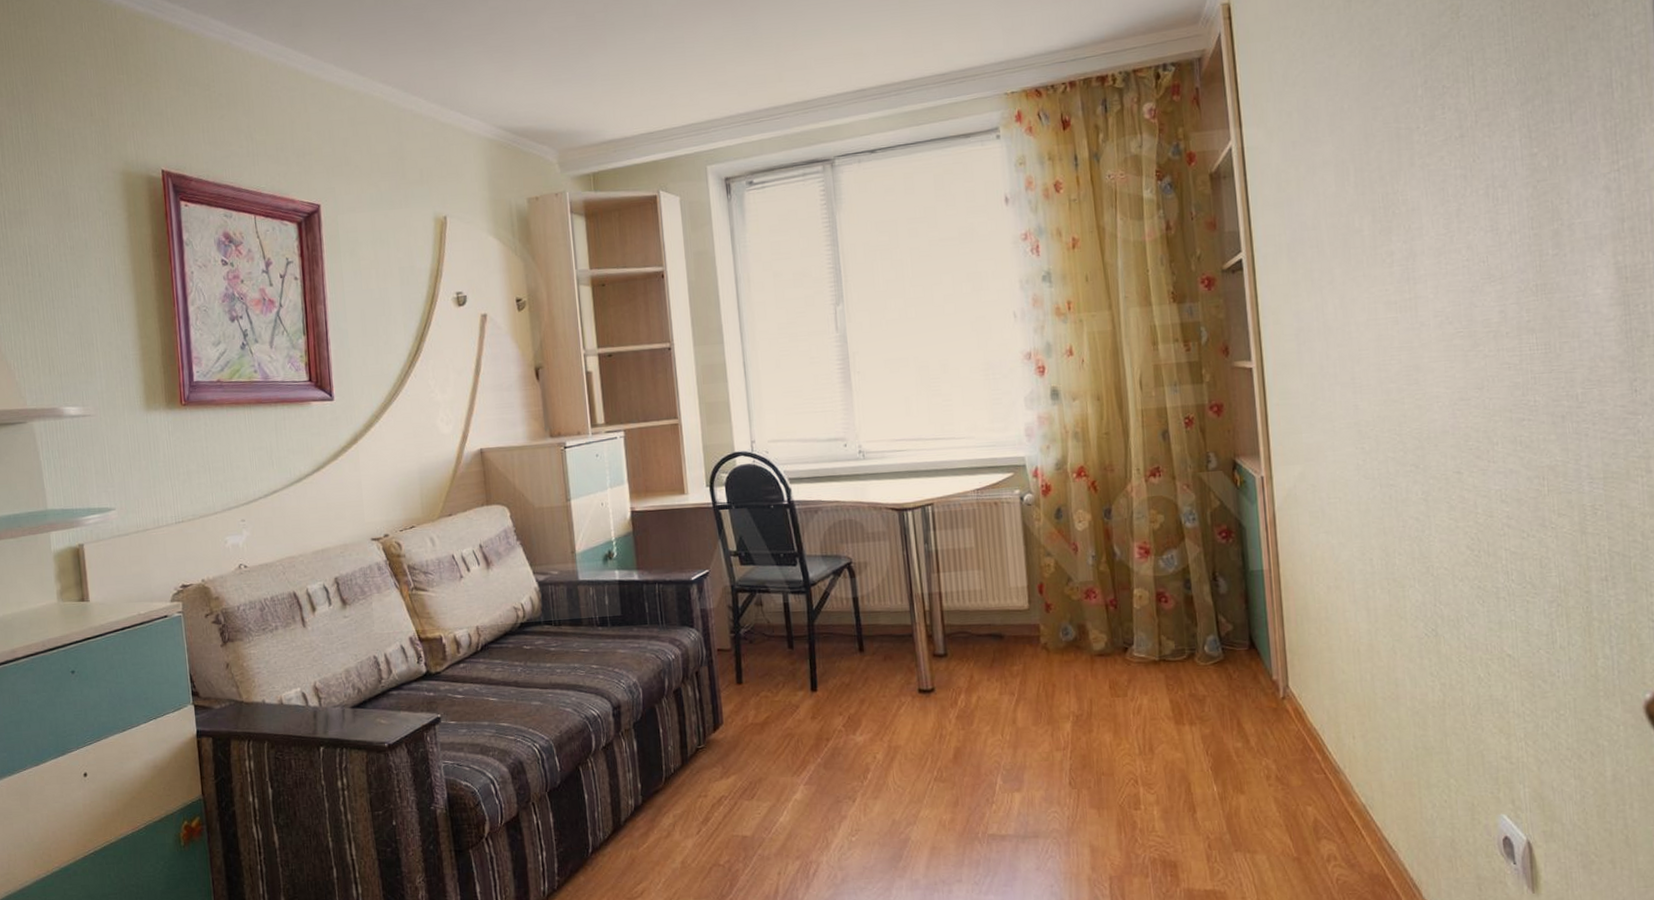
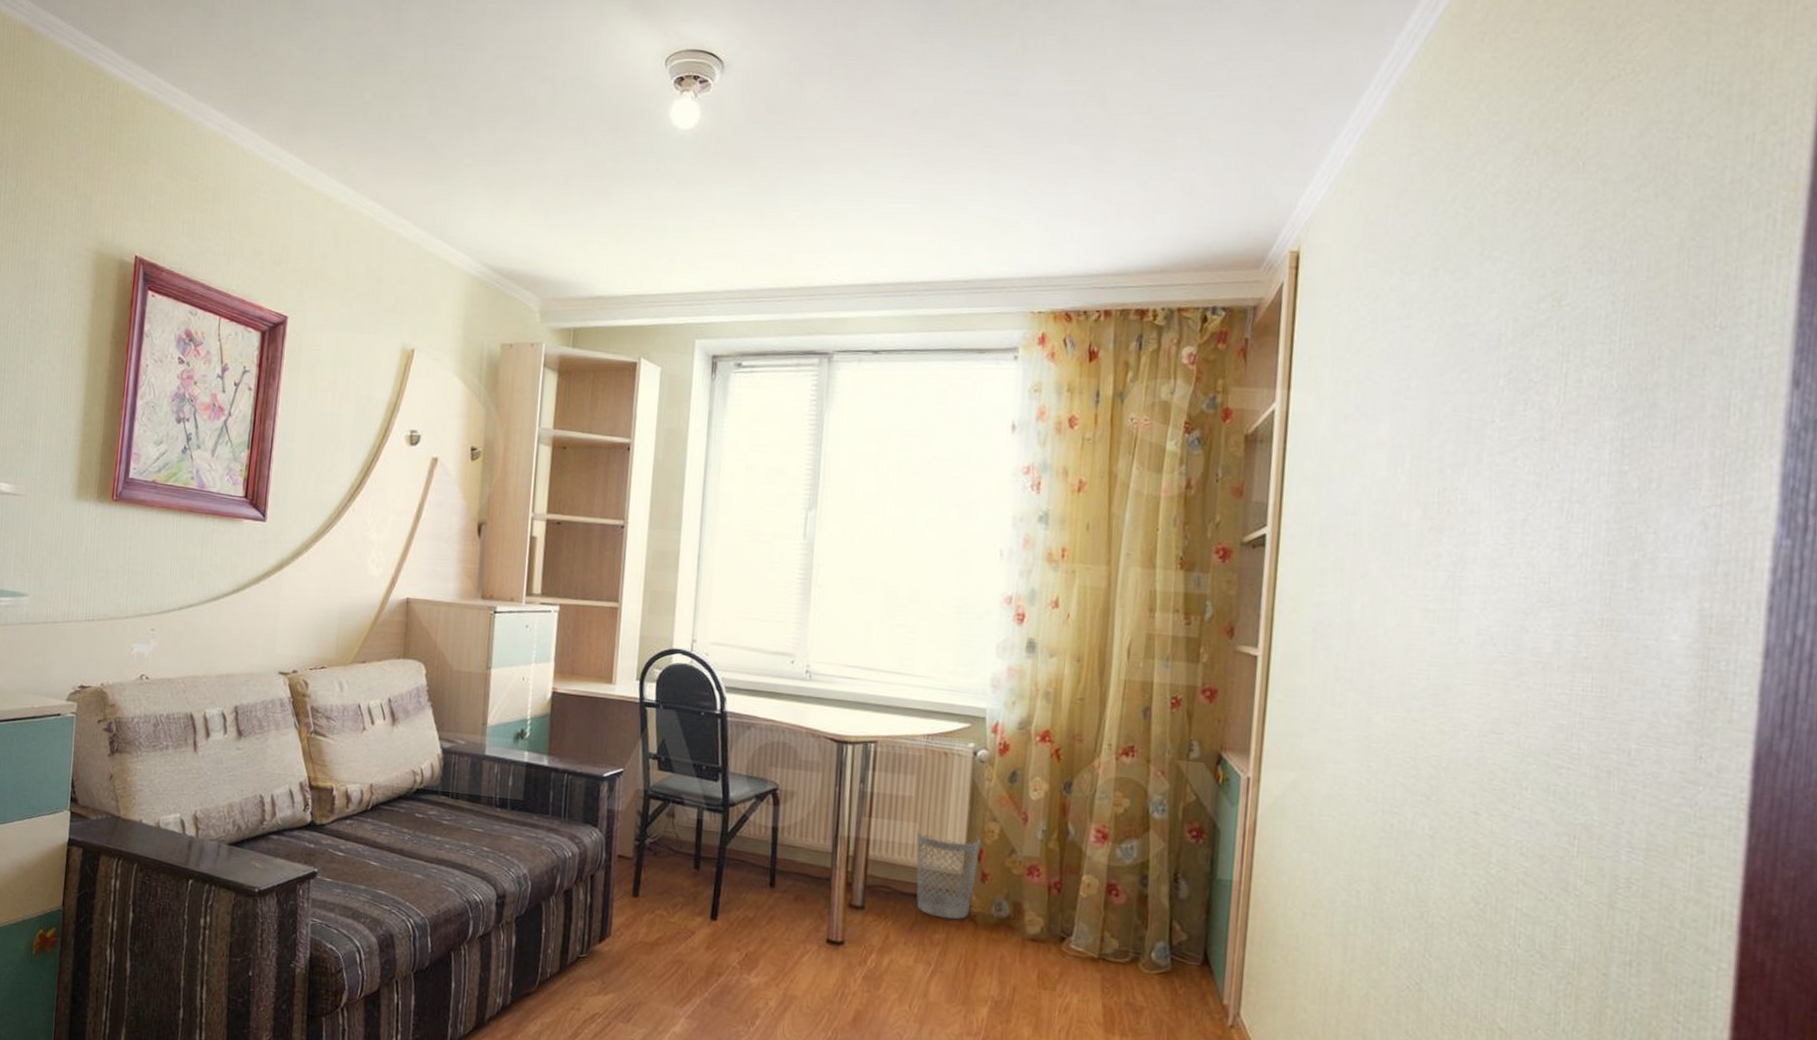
wastebasket: none [982,572,1041,651] -> present [916,829,981,920]

